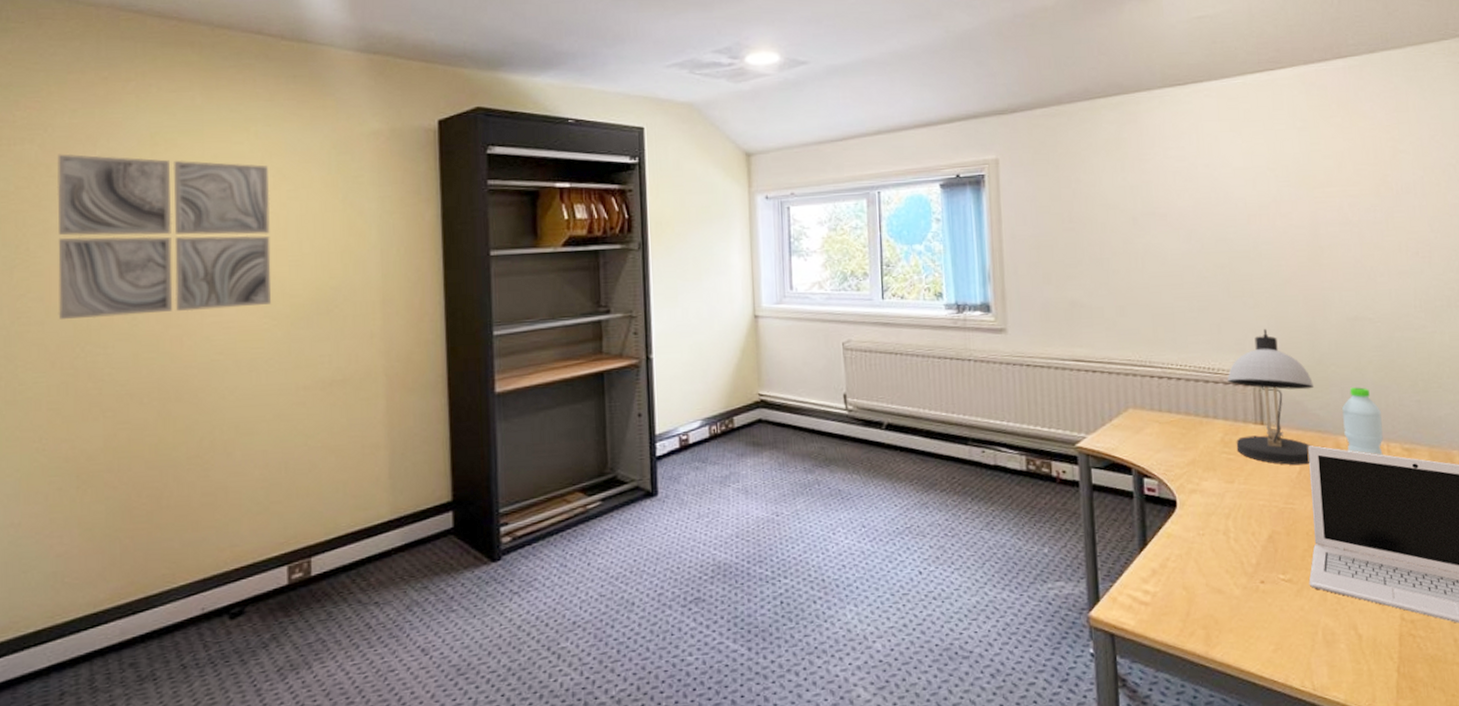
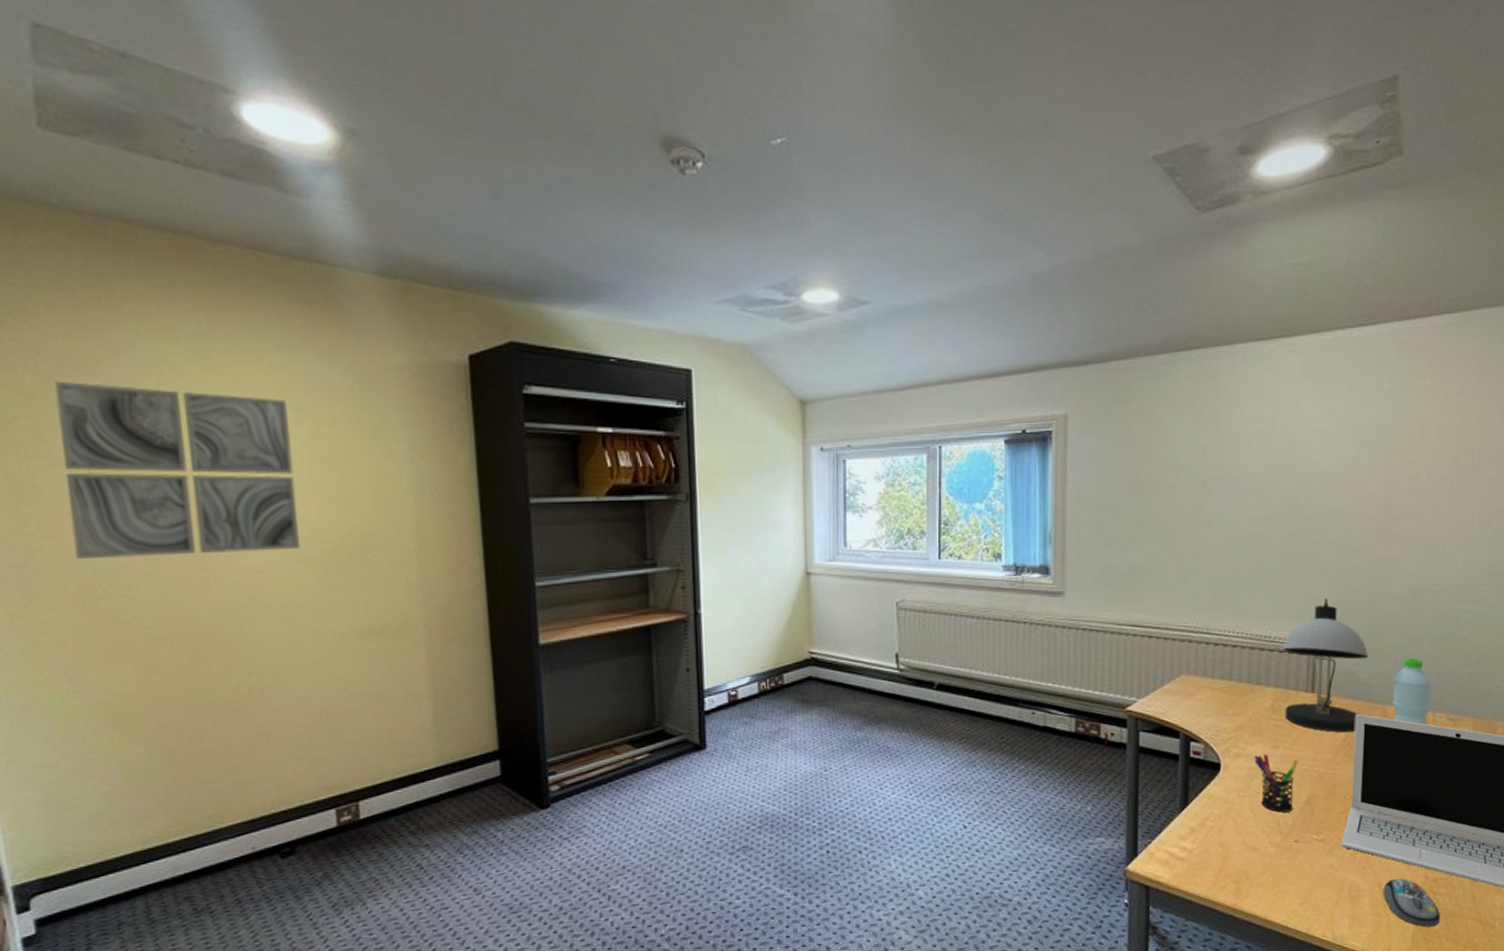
pen holder: none [1209,490,1255,551] -> present [1253,754,1298,813]
computer mouse: none [1359,620,1425,675] -> present [1383,878,1441,927]

